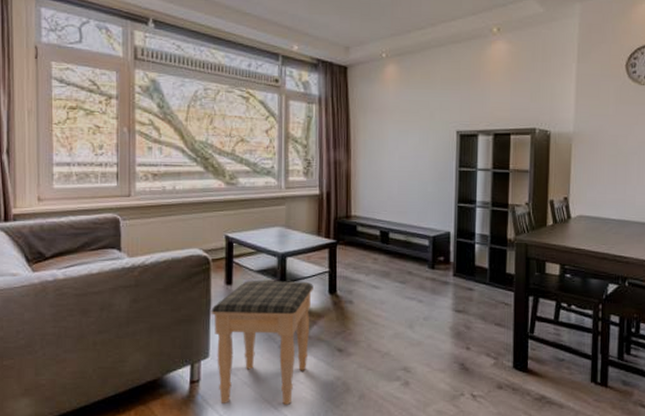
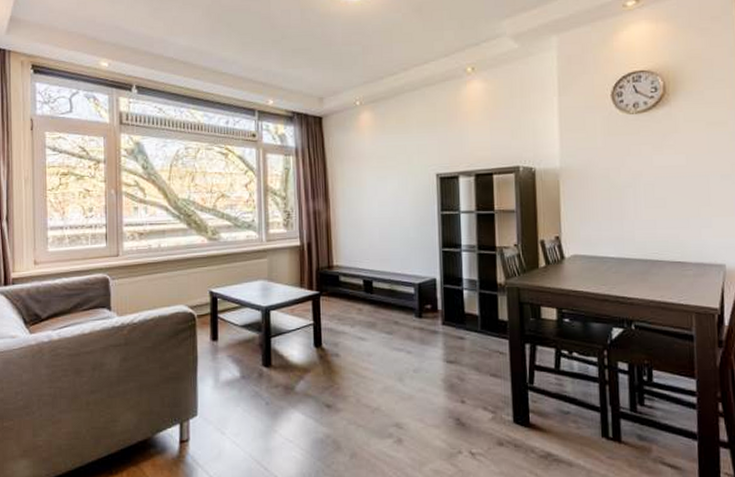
footstool: present [211,281,313,405] -> none [198,335,298,465]

